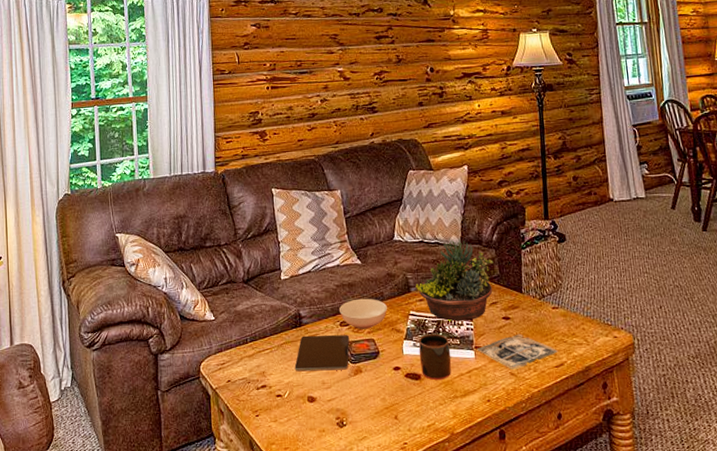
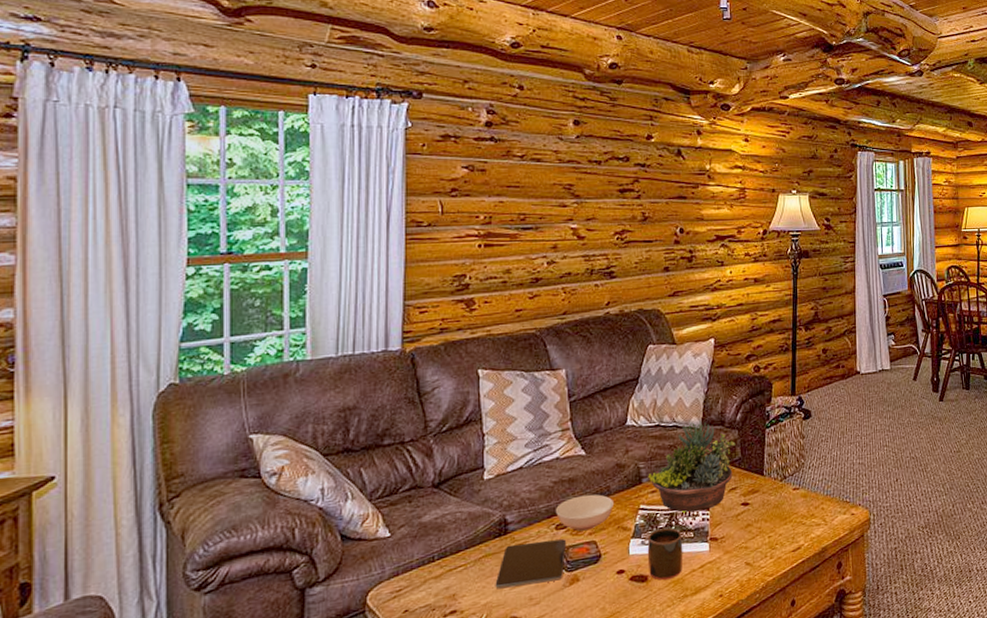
magazine: present [477,333,559,369] -> none [712,519,797,559]

